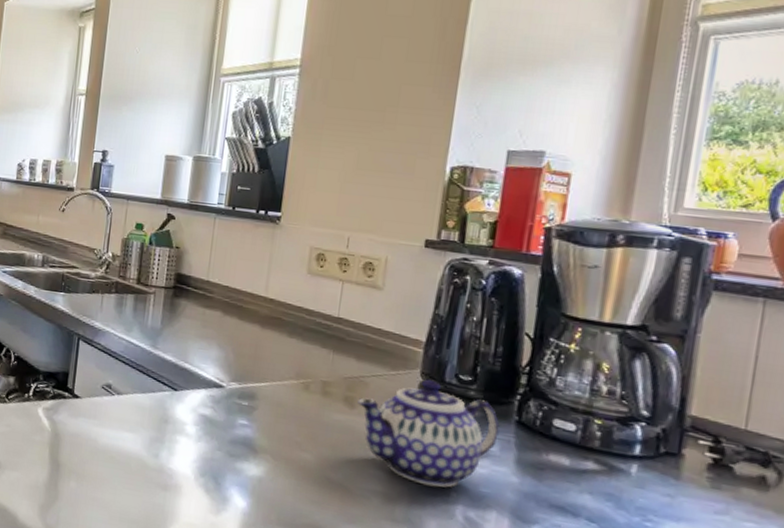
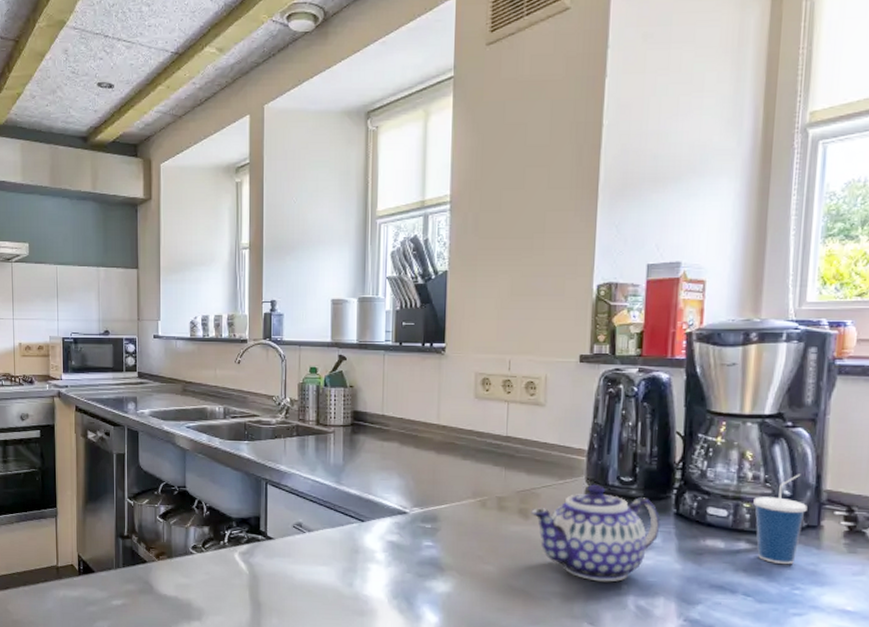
cup: none [606,394,668,493] -> present [753,474,807,564]

